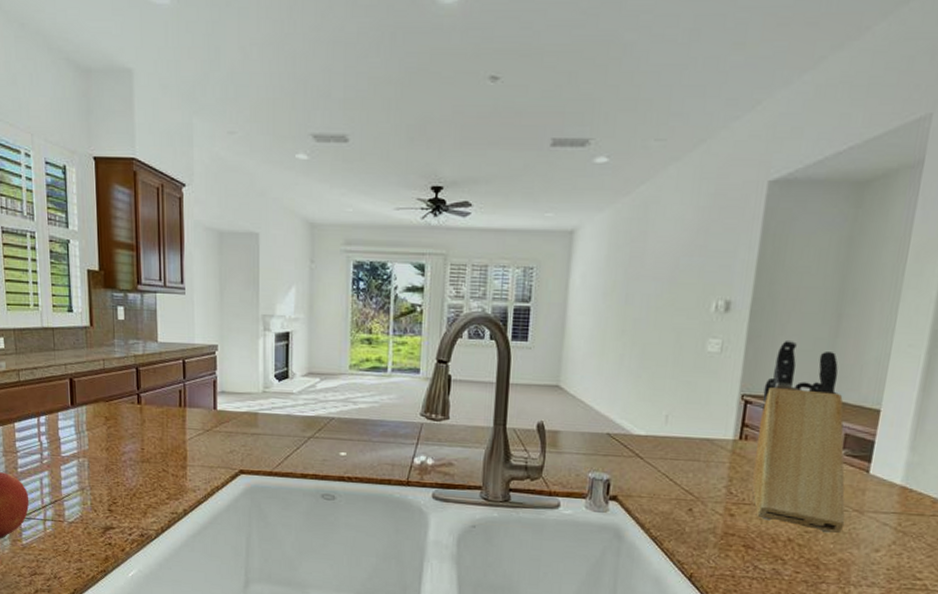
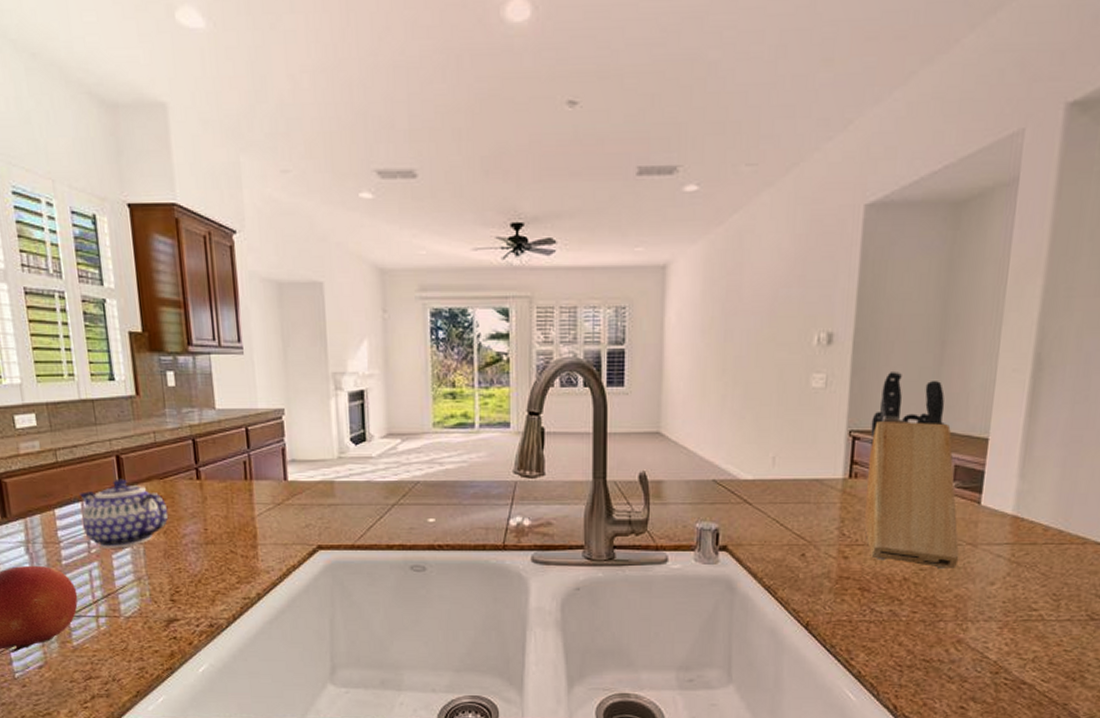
teapot: none [36,399,111,461] -> present [79,478,169,548]

